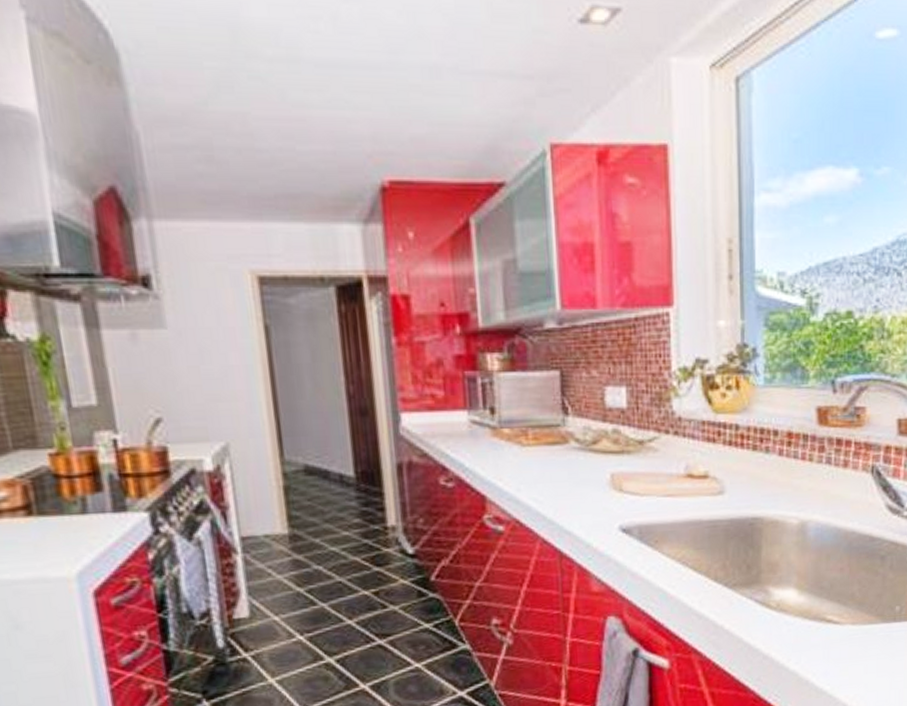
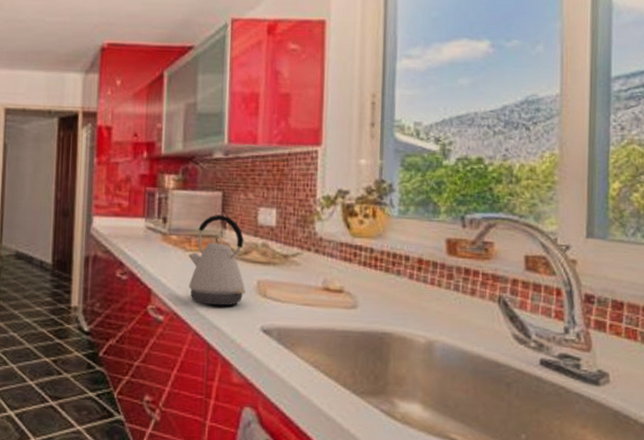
kettle: none [526,399,599,508] -> present [189,215,246,306]

